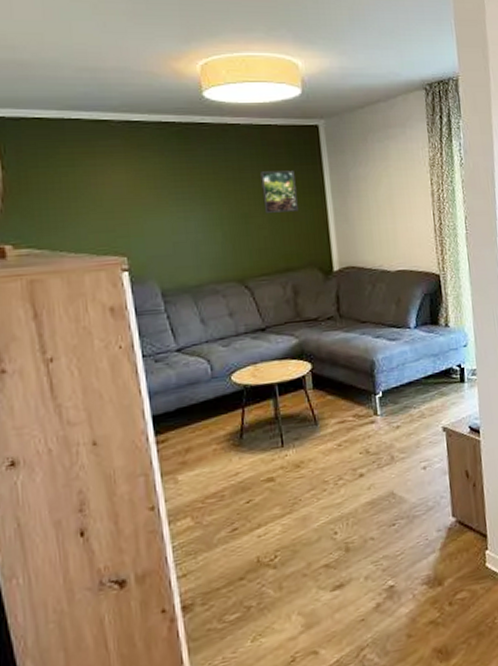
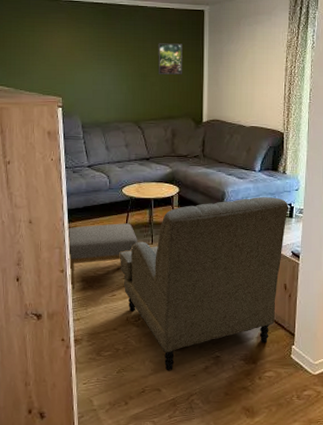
footstool: none [153,423,262,534] -> present [66,223,138,290]
armchair: none [238,358,460,622] -> present [120,197,288,370]

